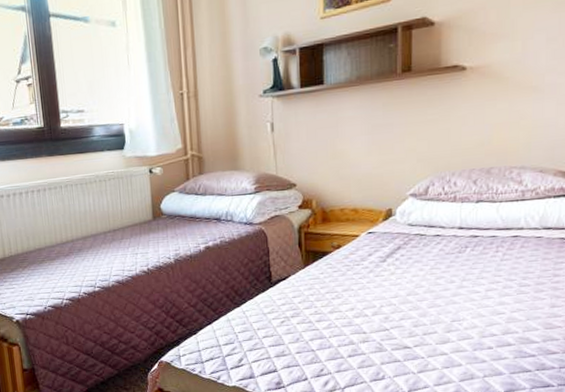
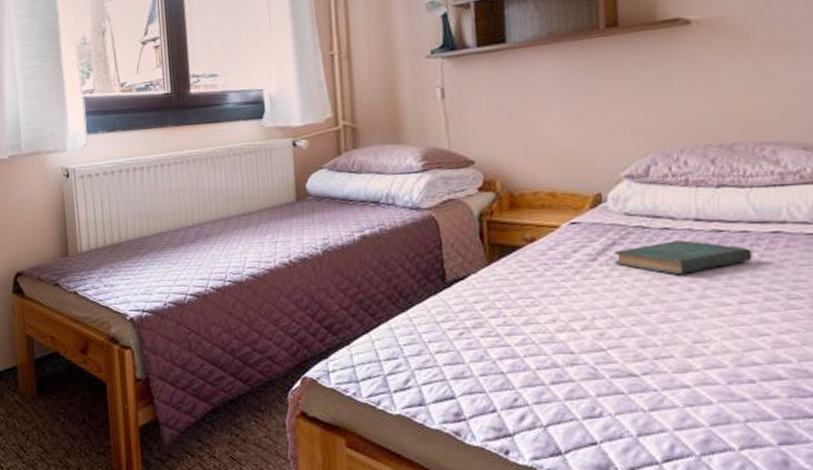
book: none [398,244,498,270] -> present [613,240,752,274]

